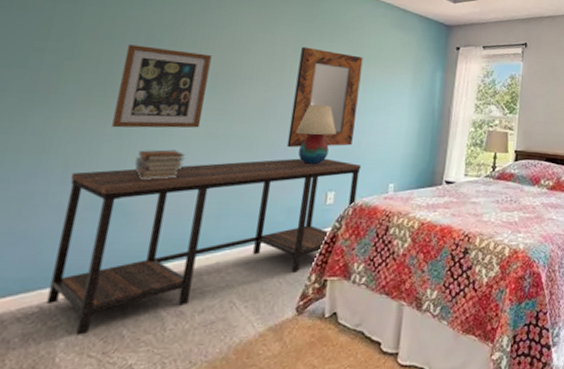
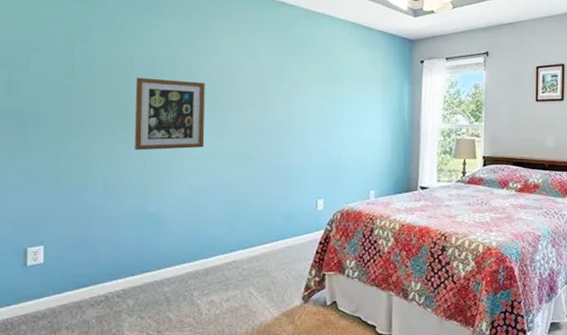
desk: present [46,158,362,335] -> none [110,170,344,318]
book stack: present [135,149,185,180] -> none [158,167,196,193]
home mirror: present [286,47,363,148] -> none [278,70,336,162]
table lamp: present [296,104,337,165] -> none [285,122,319,177]

